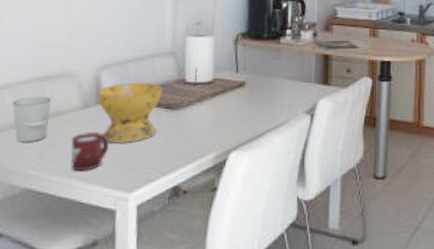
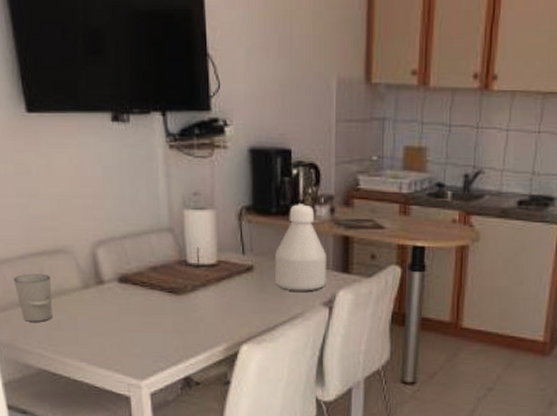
cup: present [70,131,109,171] -> none [76,314,115,355]
bowl: present [97,82,163,143] -> none [96,261,164,328]
bottle: none [263,30,310,102] -> present [274,204,327,292]

